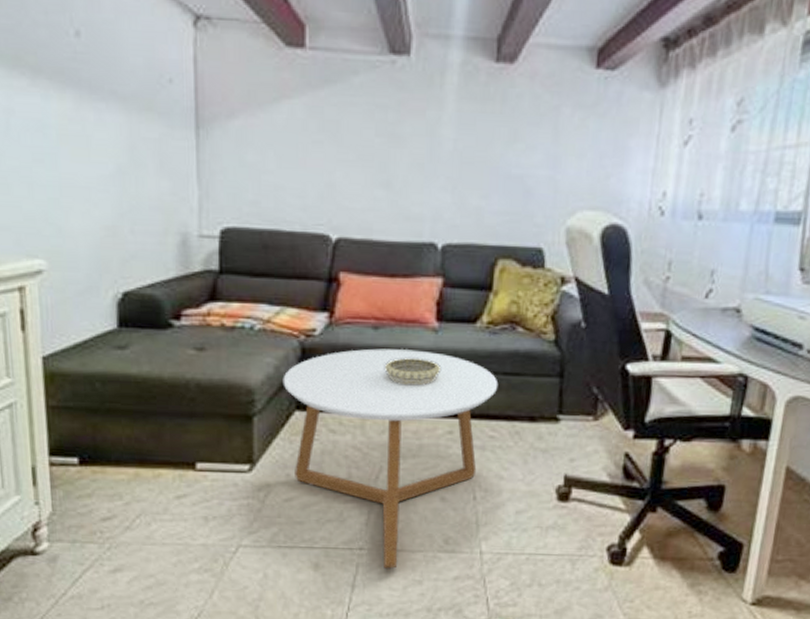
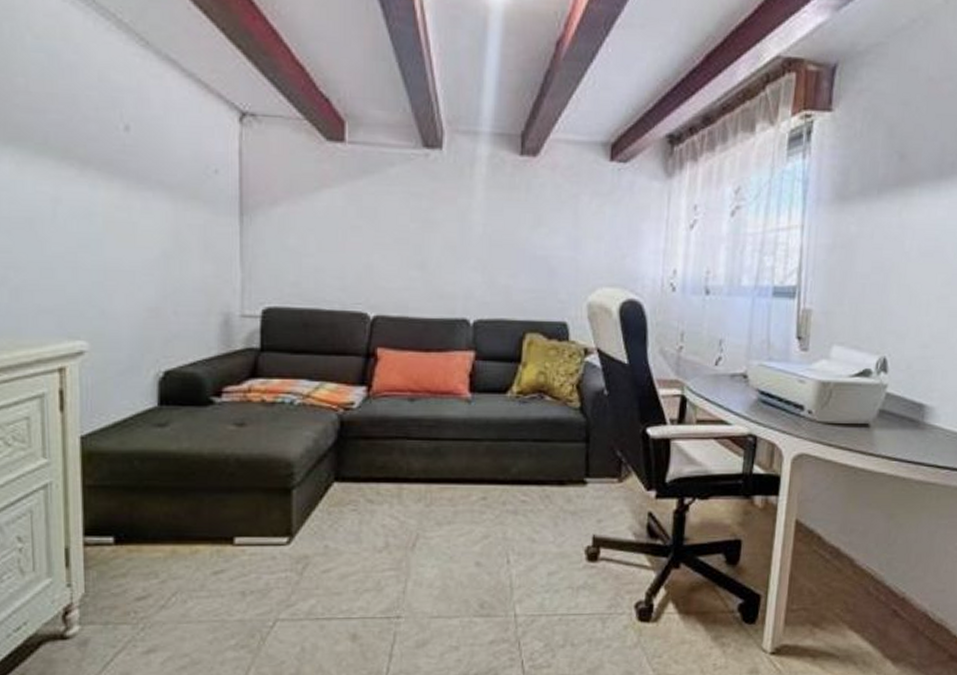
coffee table: present [283,348,499,569] -> none [321,419,529,636]
decorative bowl: present [384,358,442,386] -> none [420,428,475,454]

